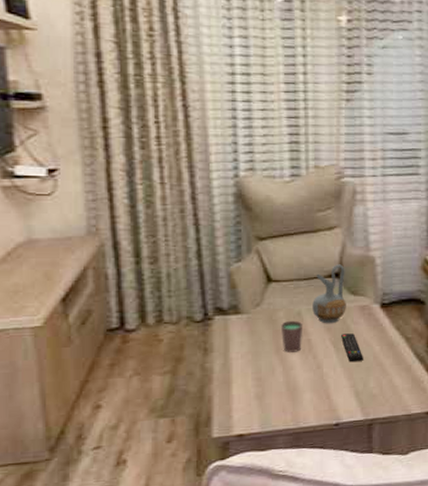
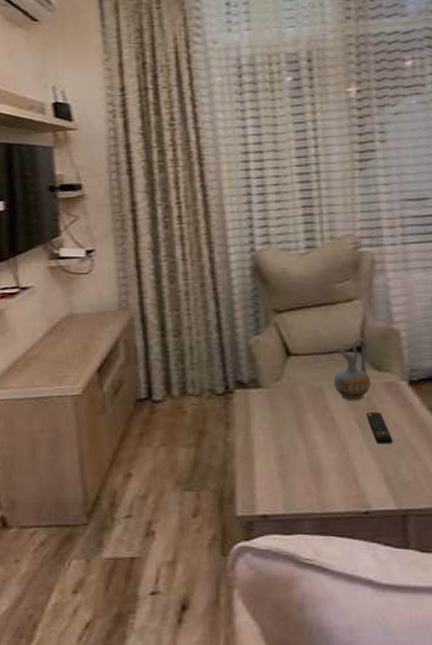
cup: present [280,320,303,353] -> none [301,396,326,430]

